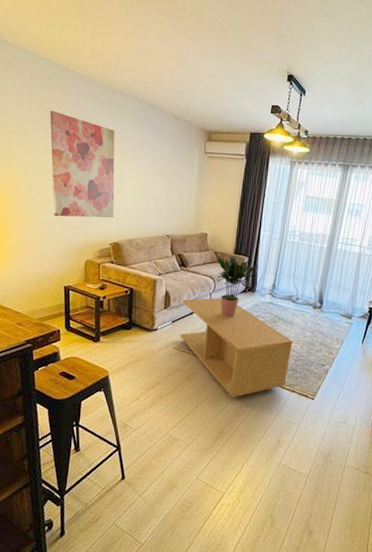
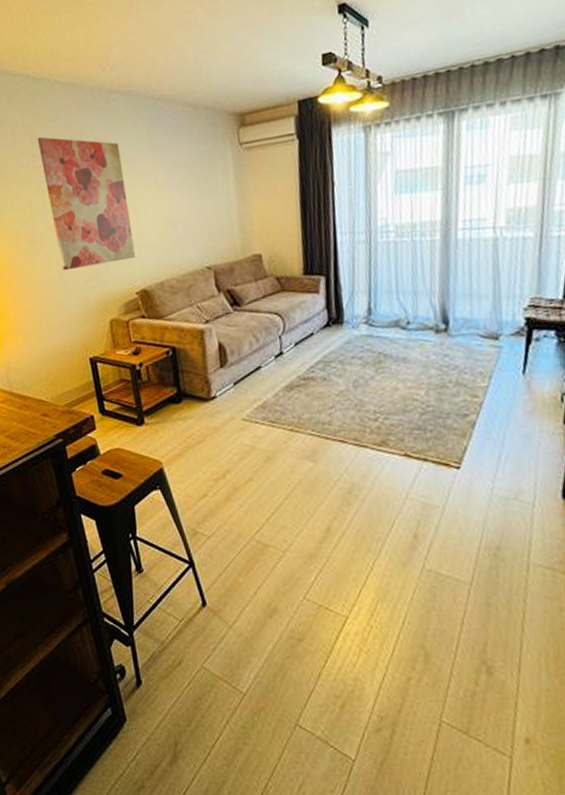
coffee table: present [180,298,293,398] -> none [244,340,413,479]
potted plant: present [216,254,258,318] -> none [281,275,341,367]

